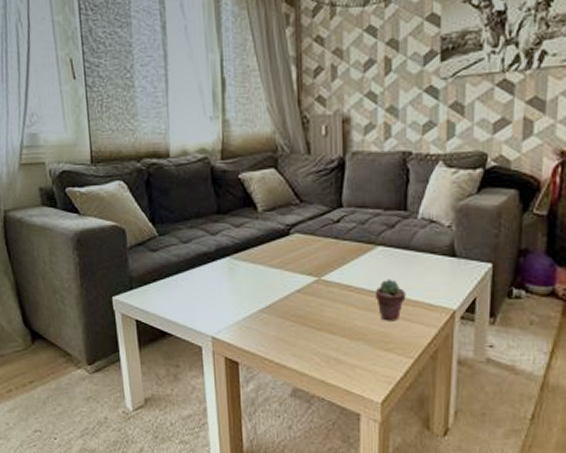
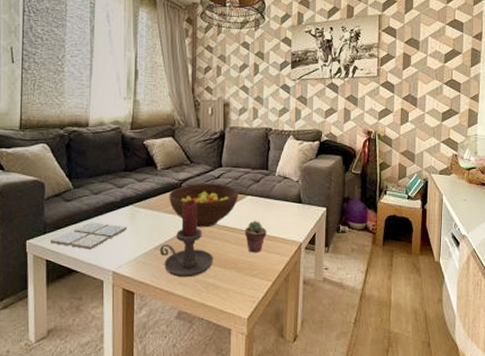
drink coaster: none [137,276,226,310] -> present [49,222,128,250]
candle holder: none [266,250,334,349] -> present [159,200,213,278]
fruit bowl: none [274,229,366,287] -> present [169,184,238,228]

